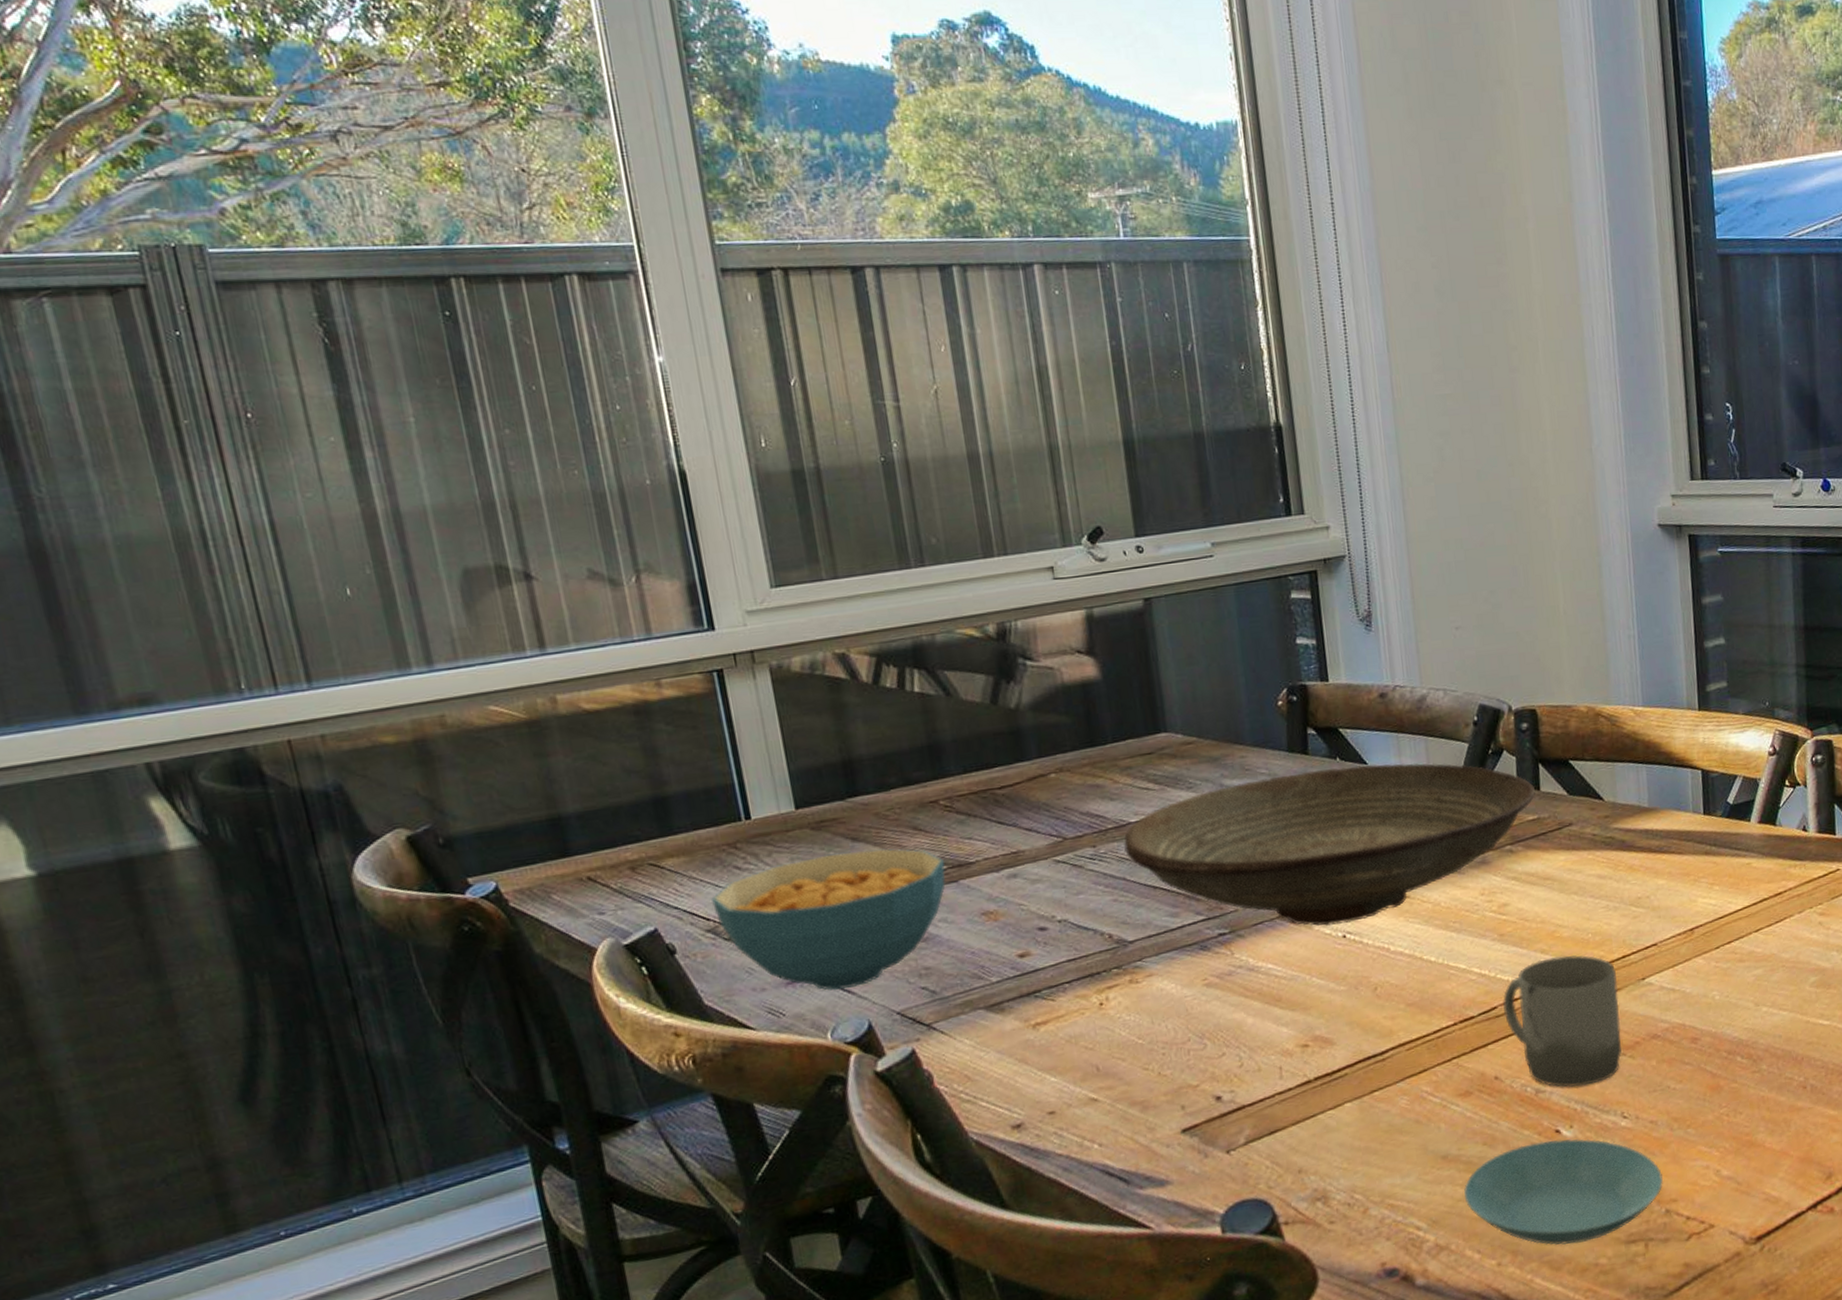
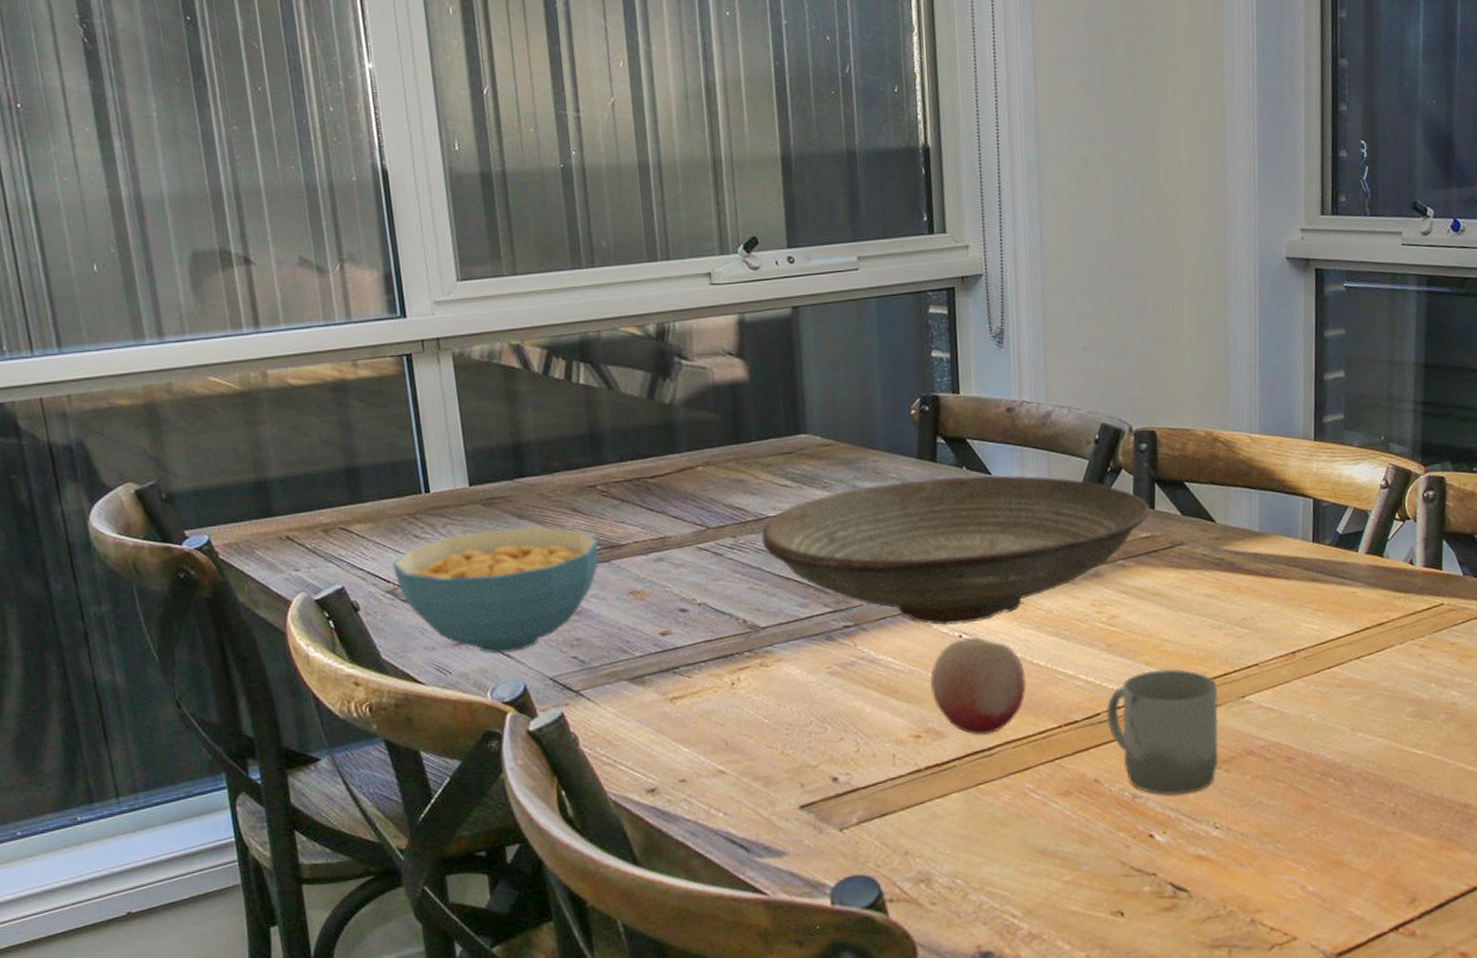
fruit: none [1315,935,1417,1040] -> present [930,636,1026,735]
saucer: present [1464,1139,1663,1245] -> none [1059,844,1250,944]

